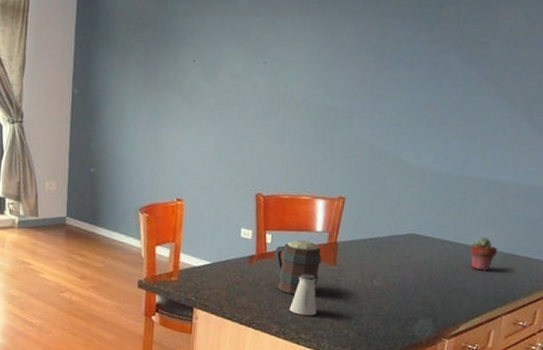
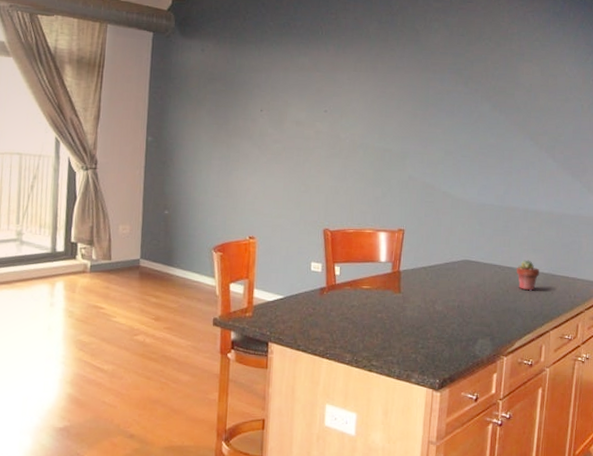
mug: present [273,239,322,294] -> none [342,270,387,323]
saltshaker: present [289,274,317,316] -> none [360,302,386,343]

